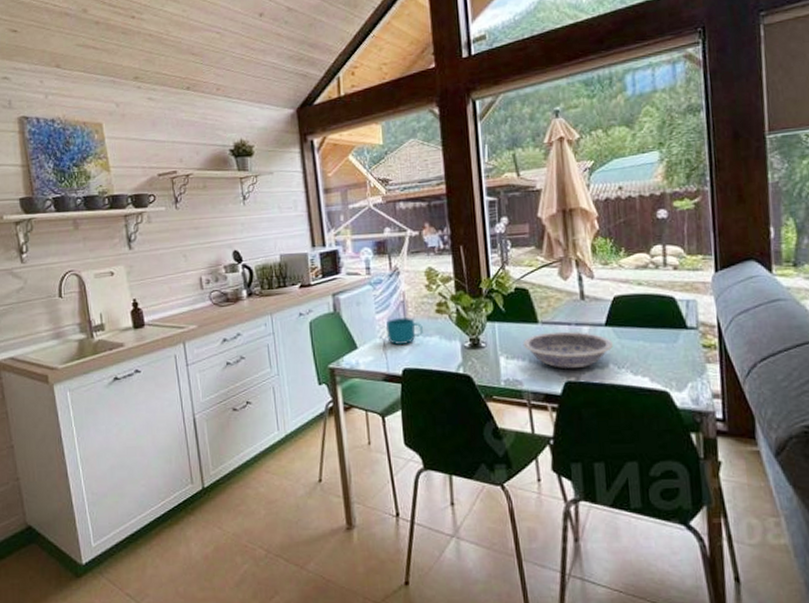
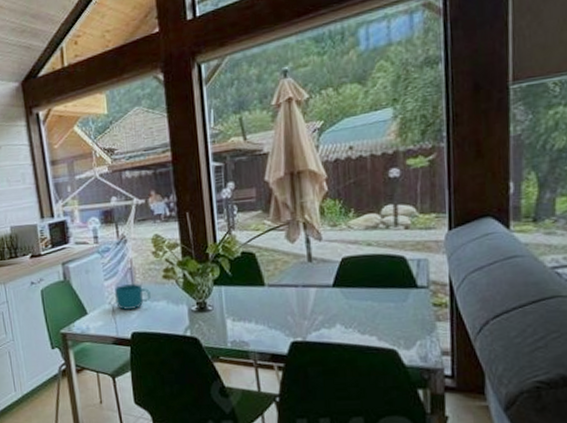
bowl: present [522,331,613,368] -> none [249,293,340,329]

